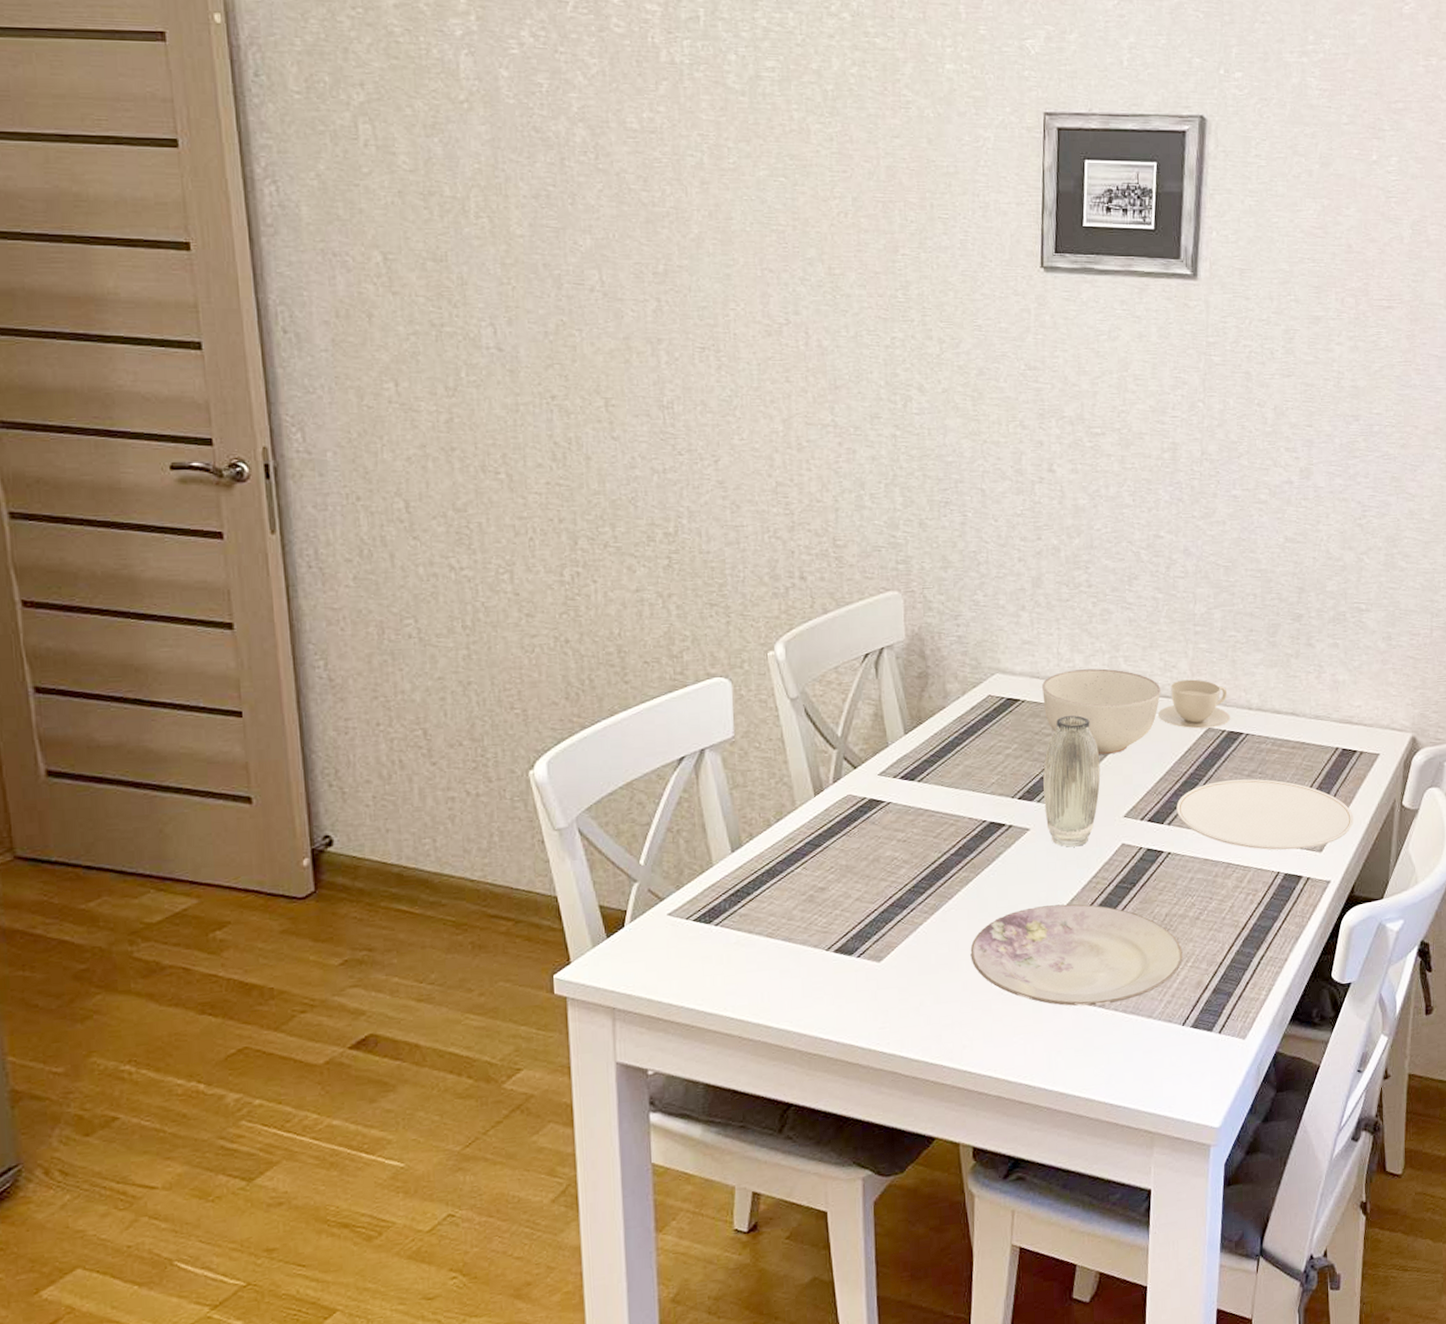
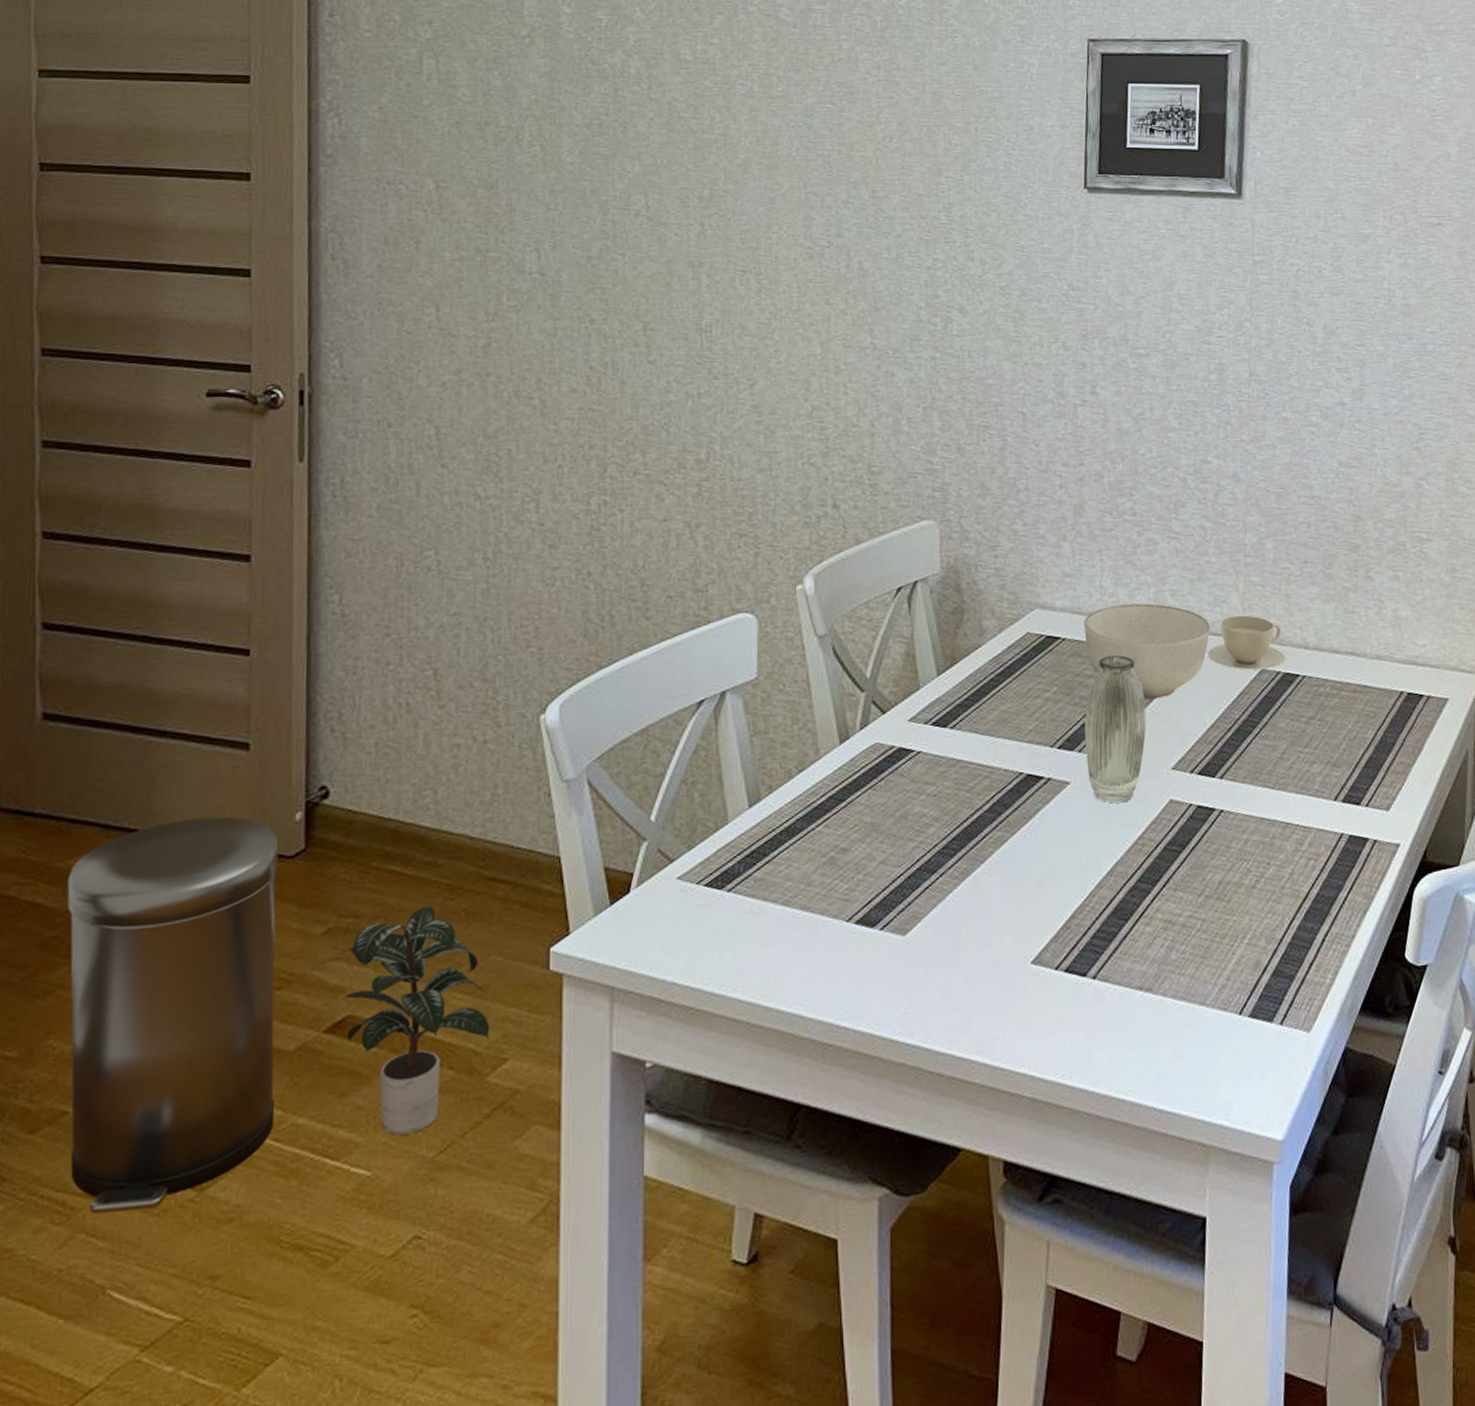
pedal bin: none [91,863,311,1202] -> present [67,816,279,1215]
potted plant: none [364,939,503,1134] -> present [343,905,490,1136]
plate: present [970,904,1183,1006] -> none [1004,869,1238,990]
plate: present [1176,778,1354,850] -> none [1229,726,1424,808]

